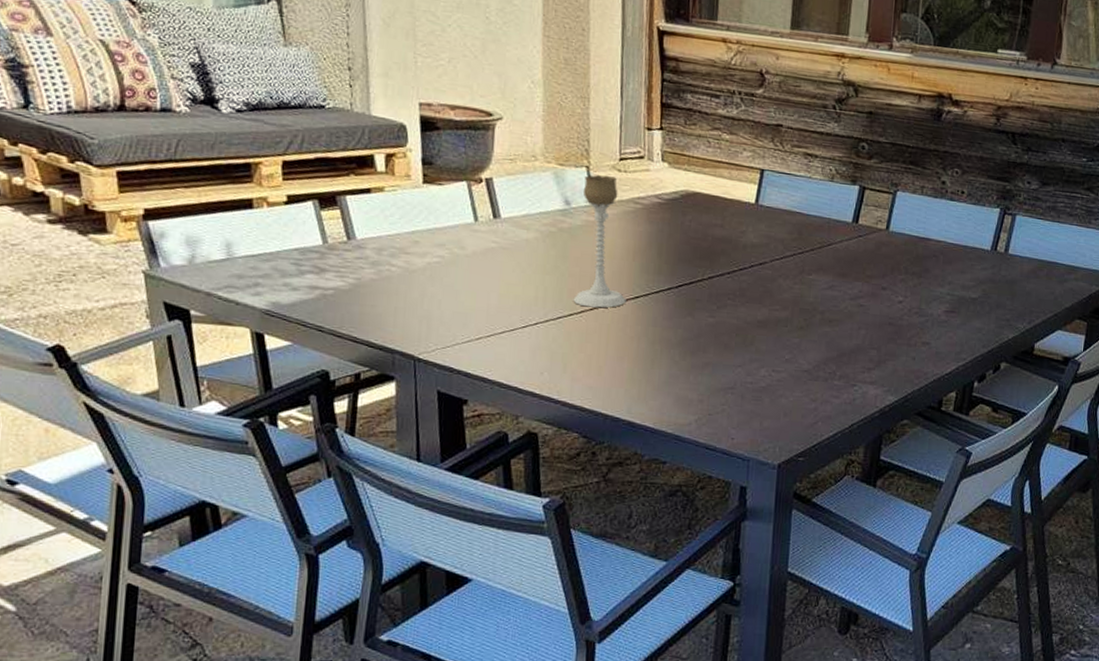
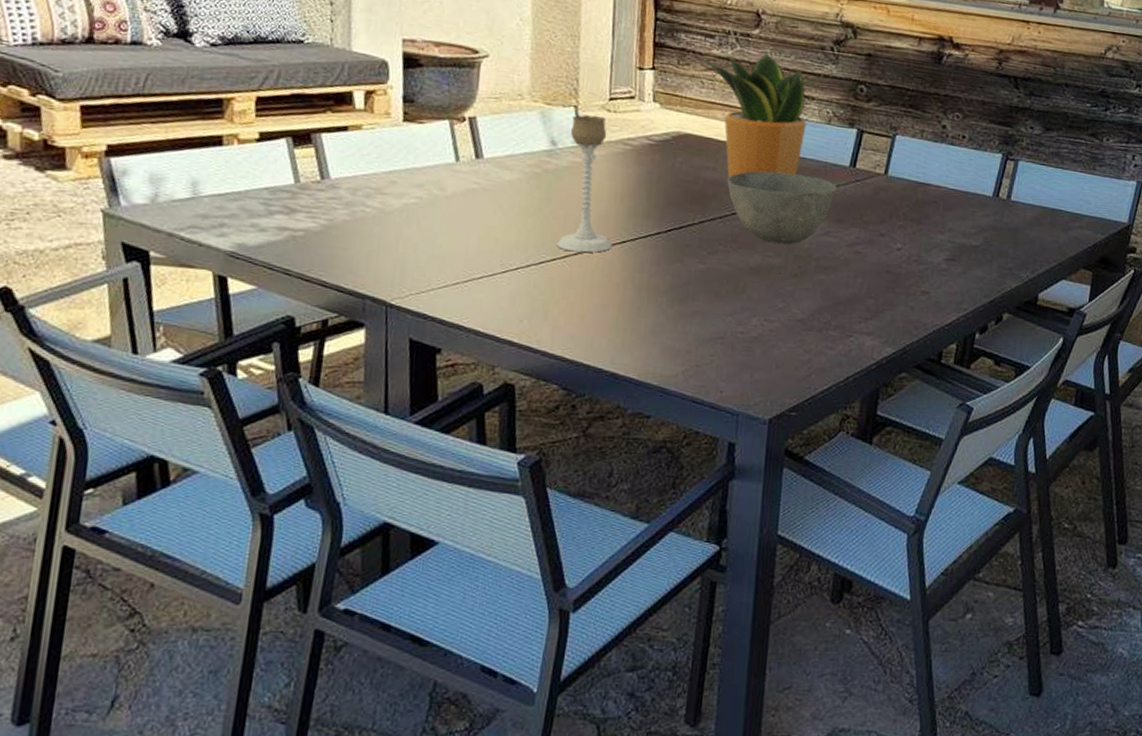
potted plant: none [708,111,827,250] -> present [702,52,824,194]
bowl: none [734,228,840,299] -> present [726,171,837,245]

